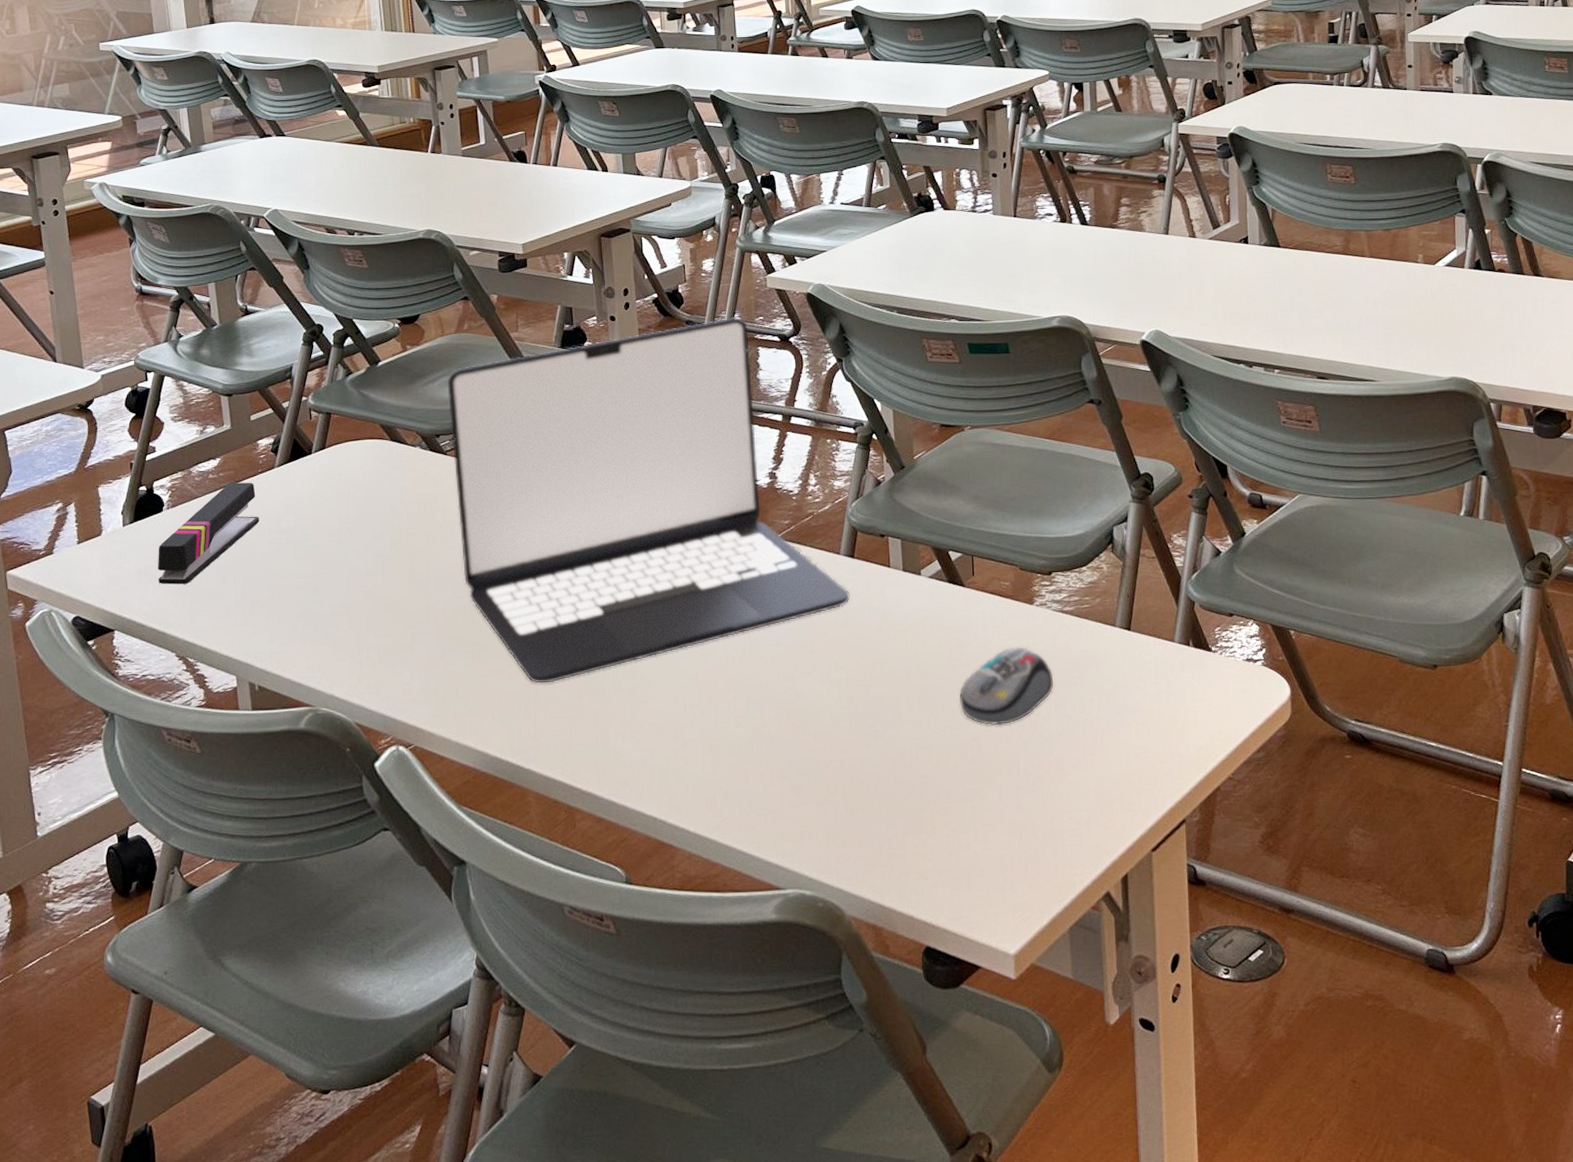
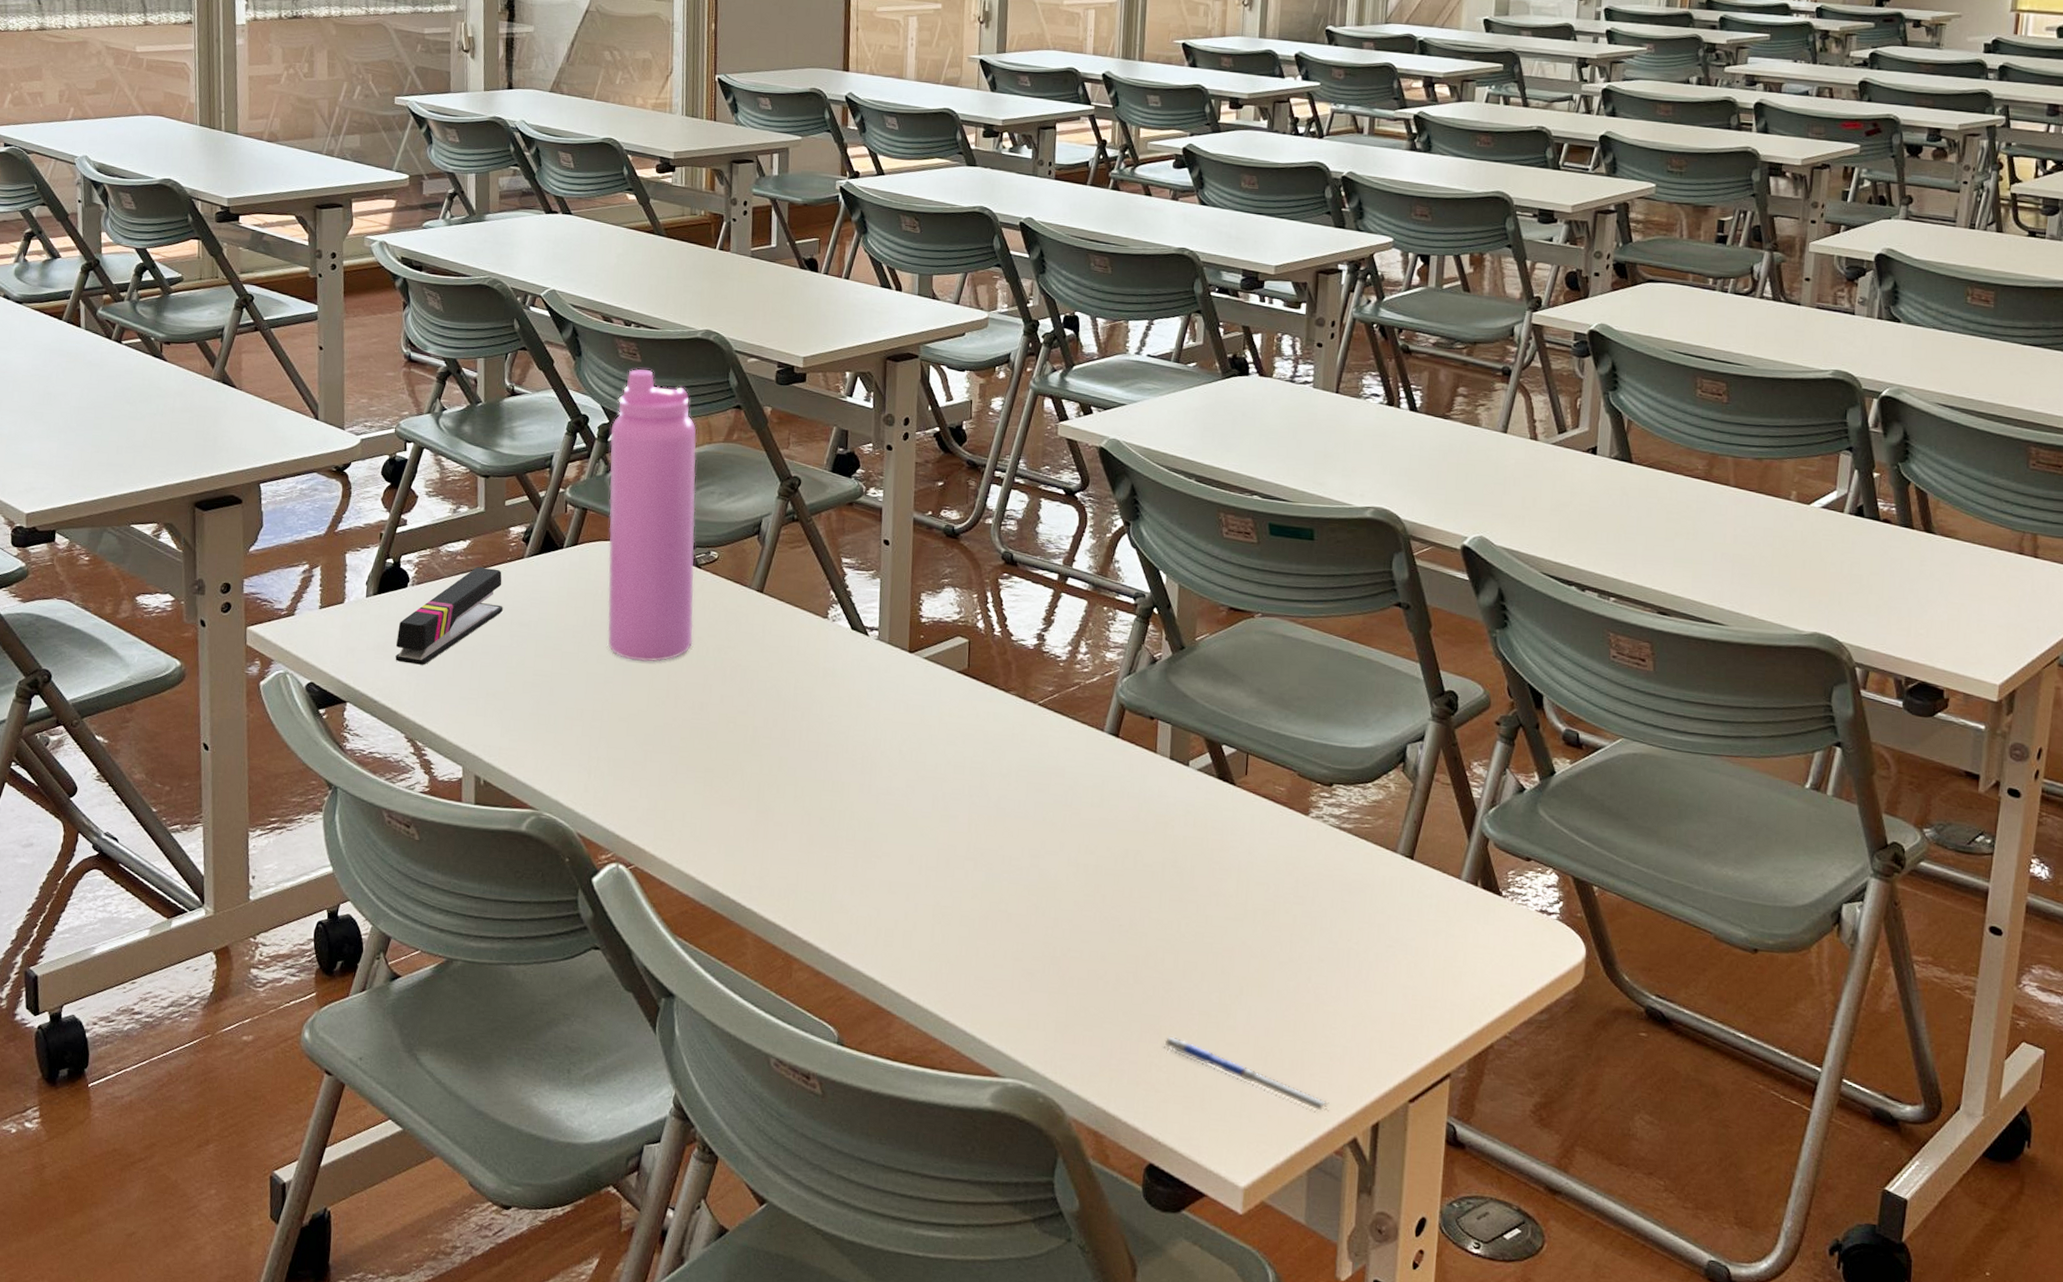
water bottle: none [345,273,447,551] -> present [607,368,697,662]
laptop: present [447,317,850,684] -> none [704,462,1110,823]
pen: none [925,826,1083,875] -> present [1162,1036,1330,1113]
computer mouse: present [959,647,1054,726] -> none [1215,858,1322,941]

